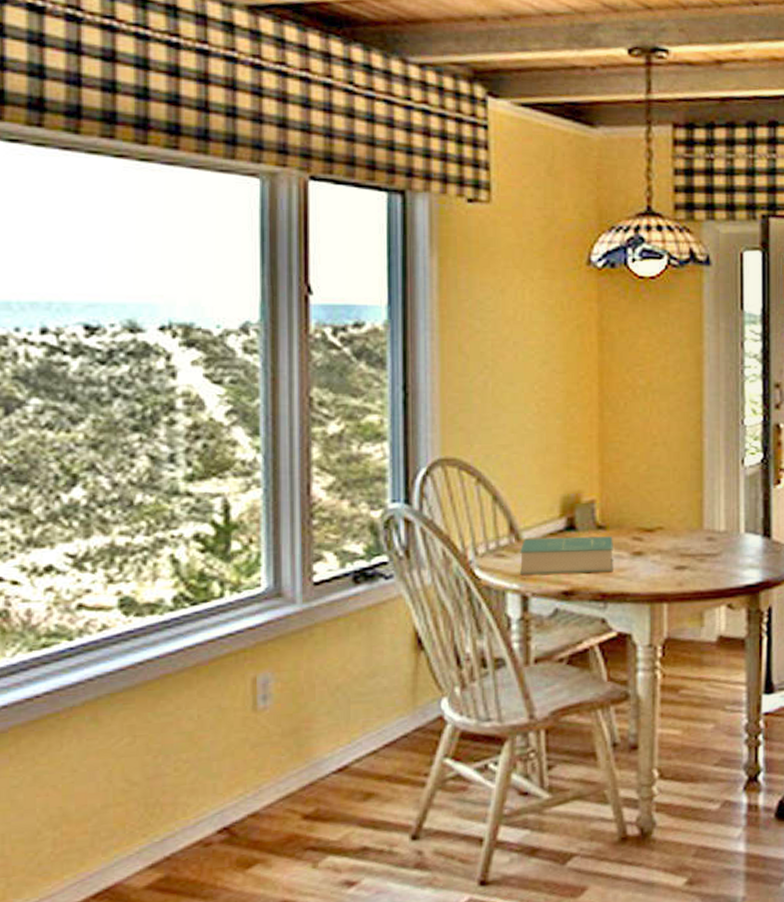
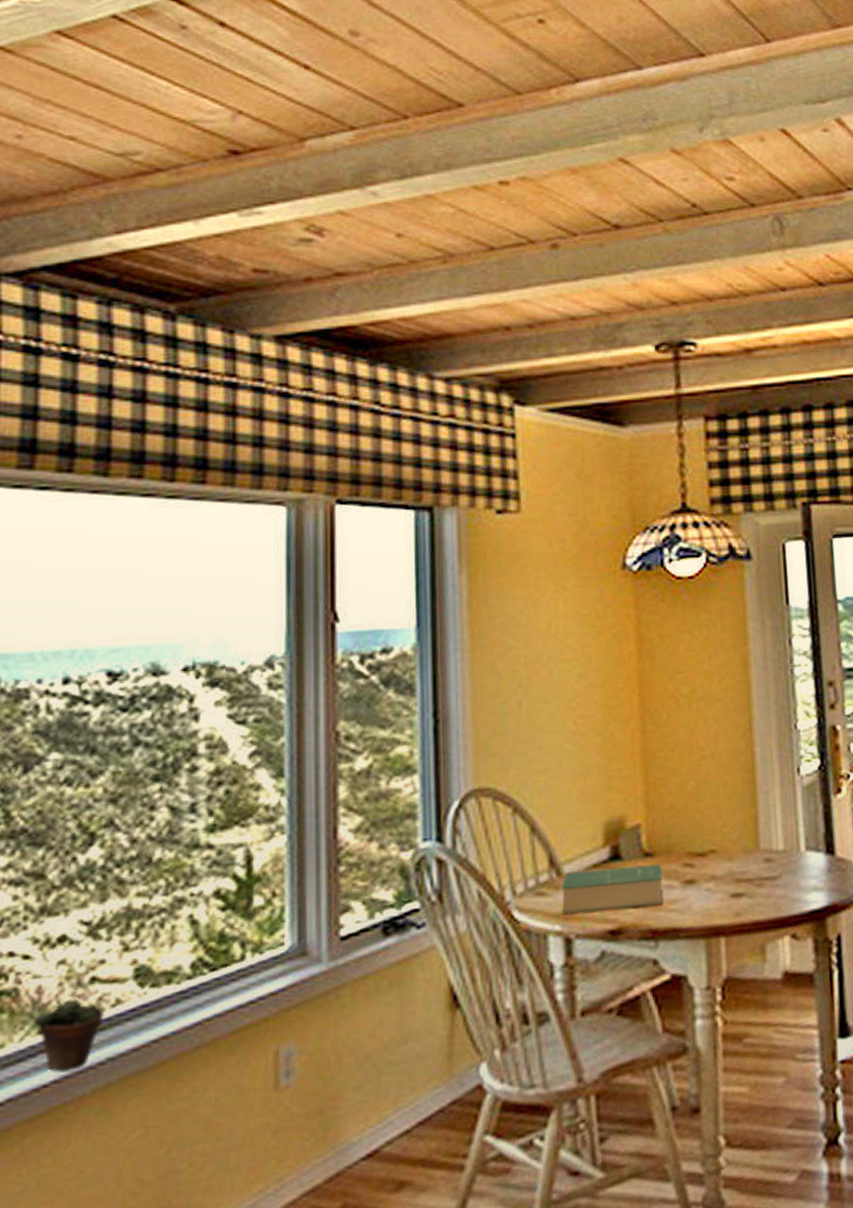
succulent plant: none [24,603,91,687] -> present [33,977,104,1074]

